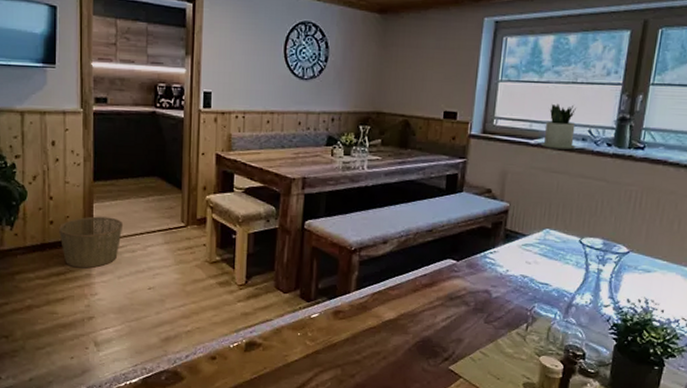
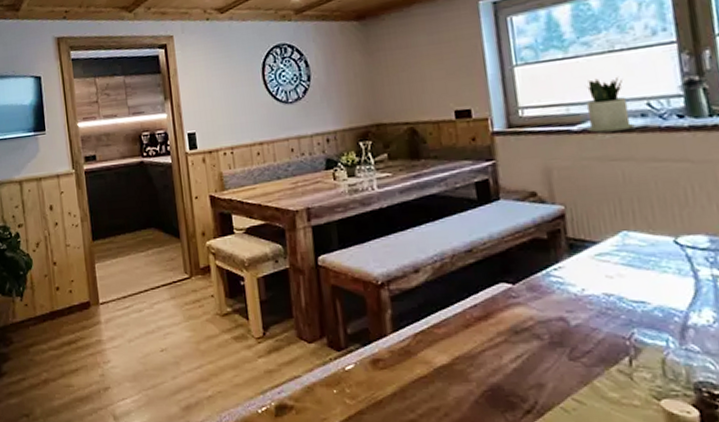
basket: present [59,216,124,269] -> none [65,276,127,335]

